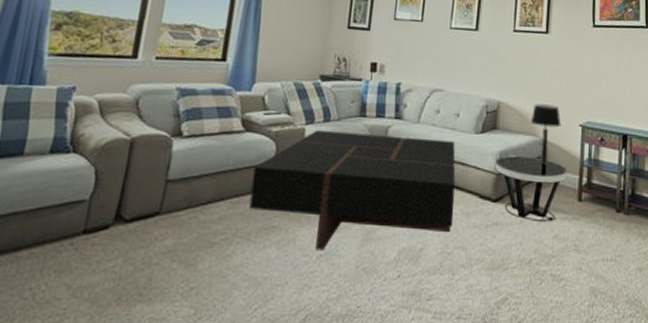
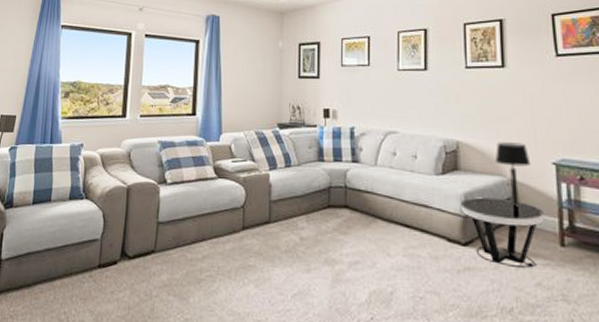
coffee table: present [249,130,456,251] -> none [227,176,422,290]

